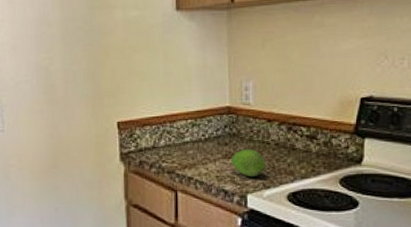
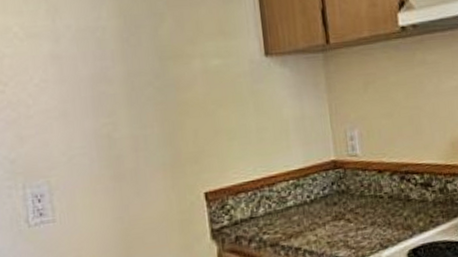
fruit: present [231,148,267,177] -> none [342,205,382,238]

